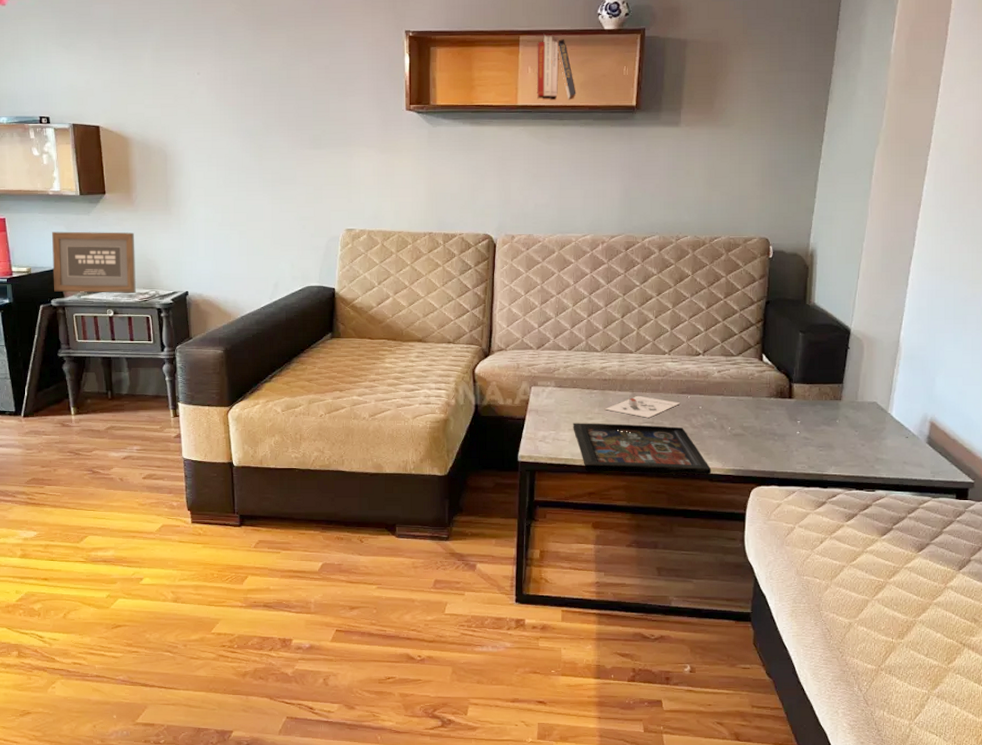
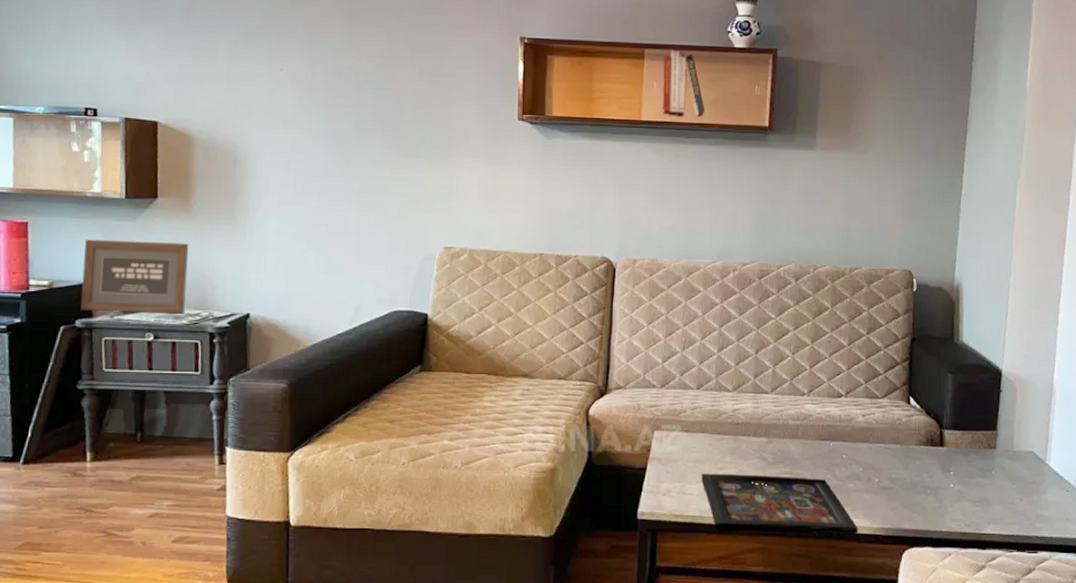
architectural model: present [604,395,681,418] -> none [737,442,822,468]

